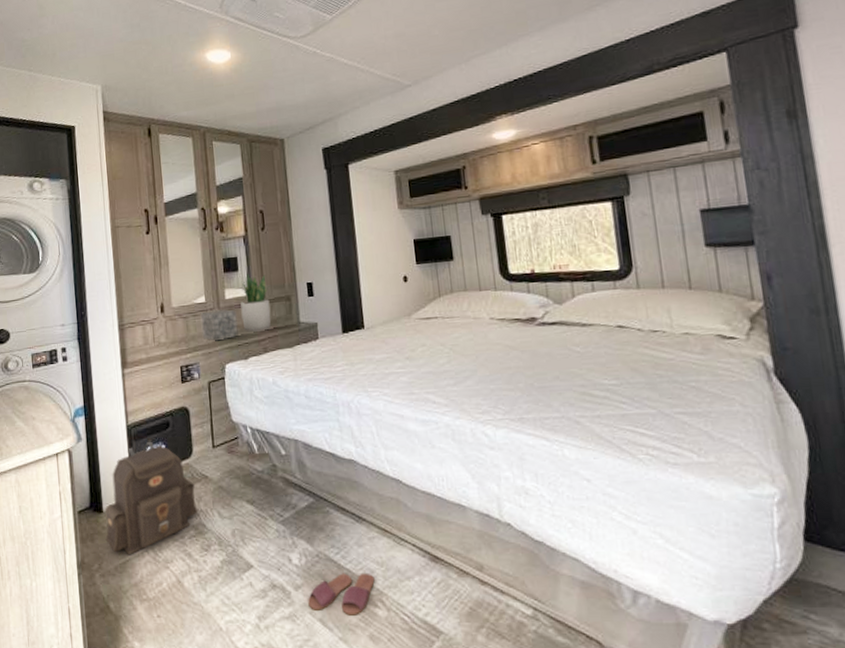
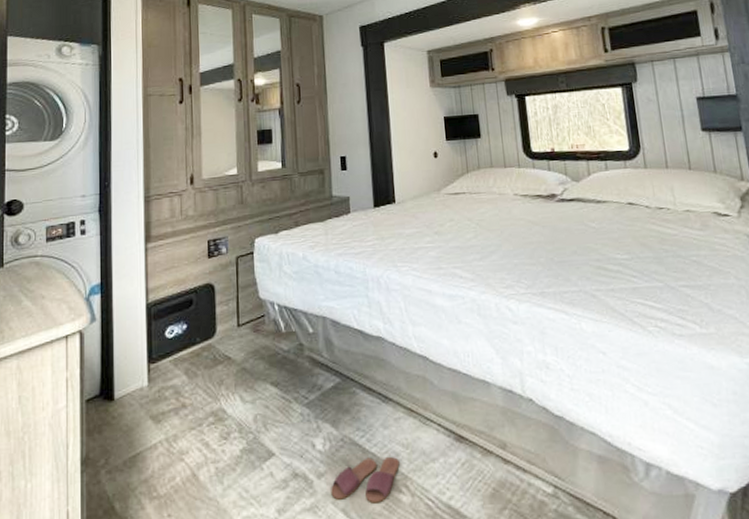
backpack: present [105,441,198,555] -> none [115,320,219,448]
decorative box: present [200,308,238,341] -> none [231,181,270,215]
planter: present [240,274,271,332] -> none [273,146,304,206]

